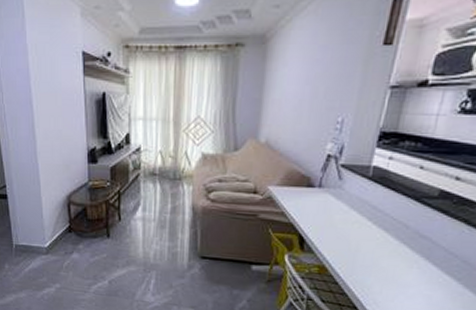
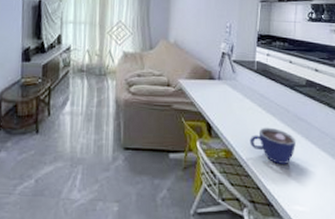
cup: none [350,243,413,286] -> present [249,127,297,165]

